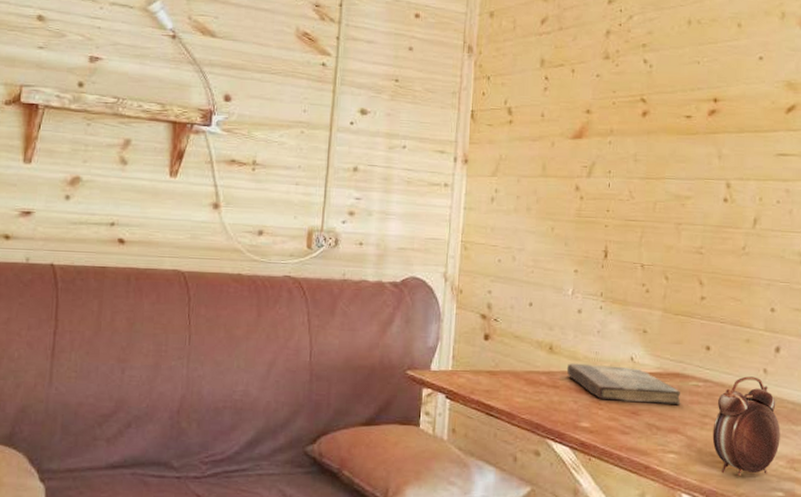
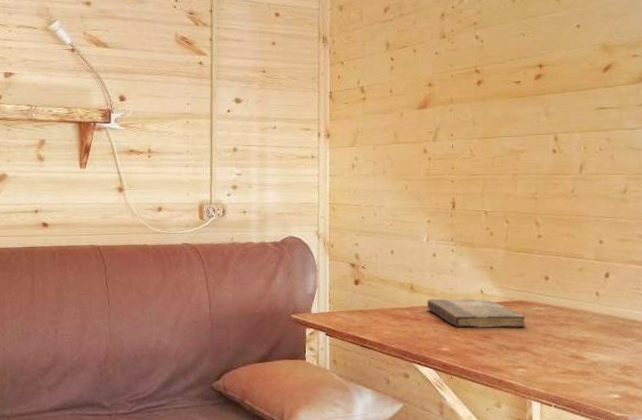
alarm clock: present [712,376,780,477] -> none [555,299,614,384]

